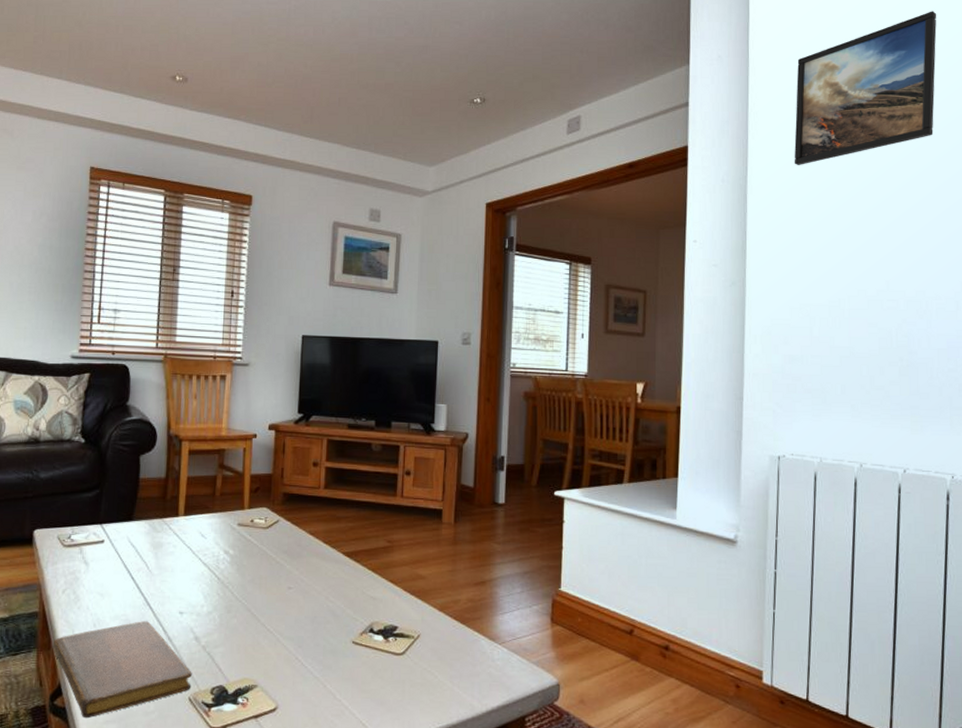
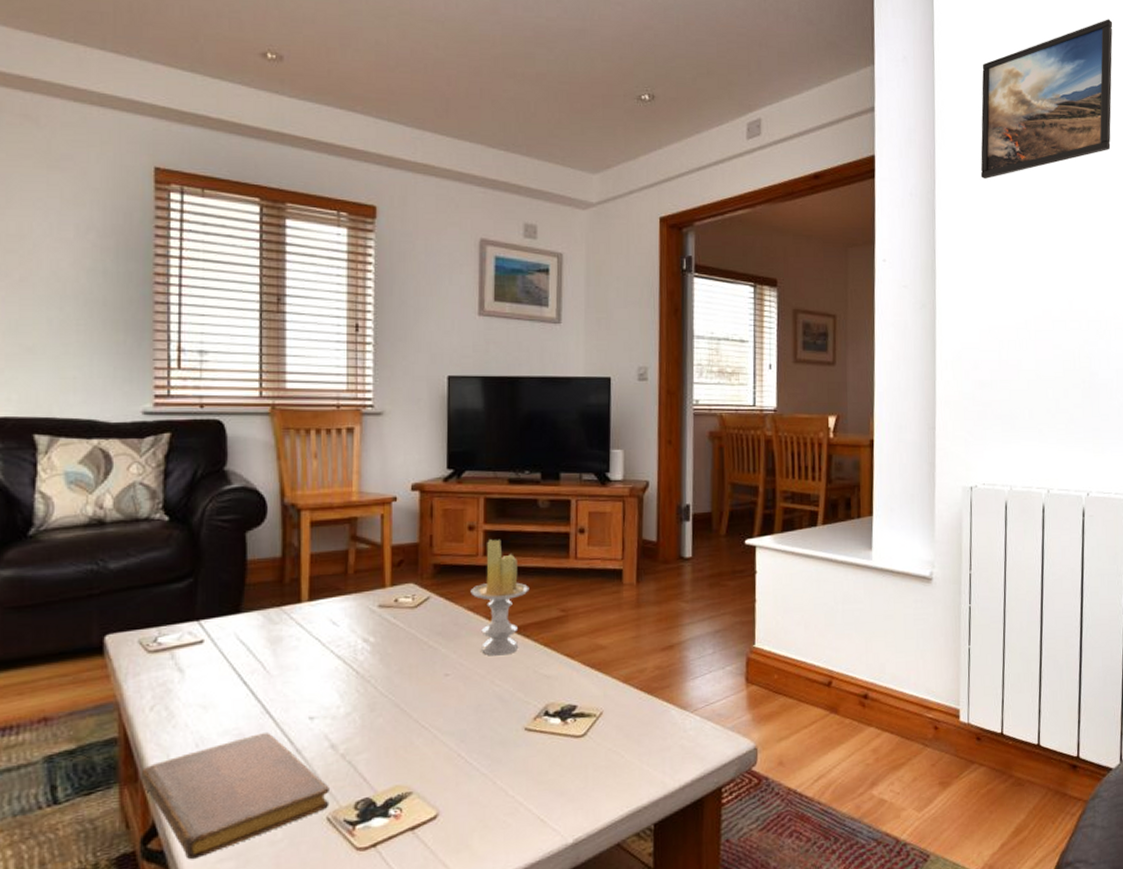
candle: none [312,475,362,576] -> present [470,539,530,656]

